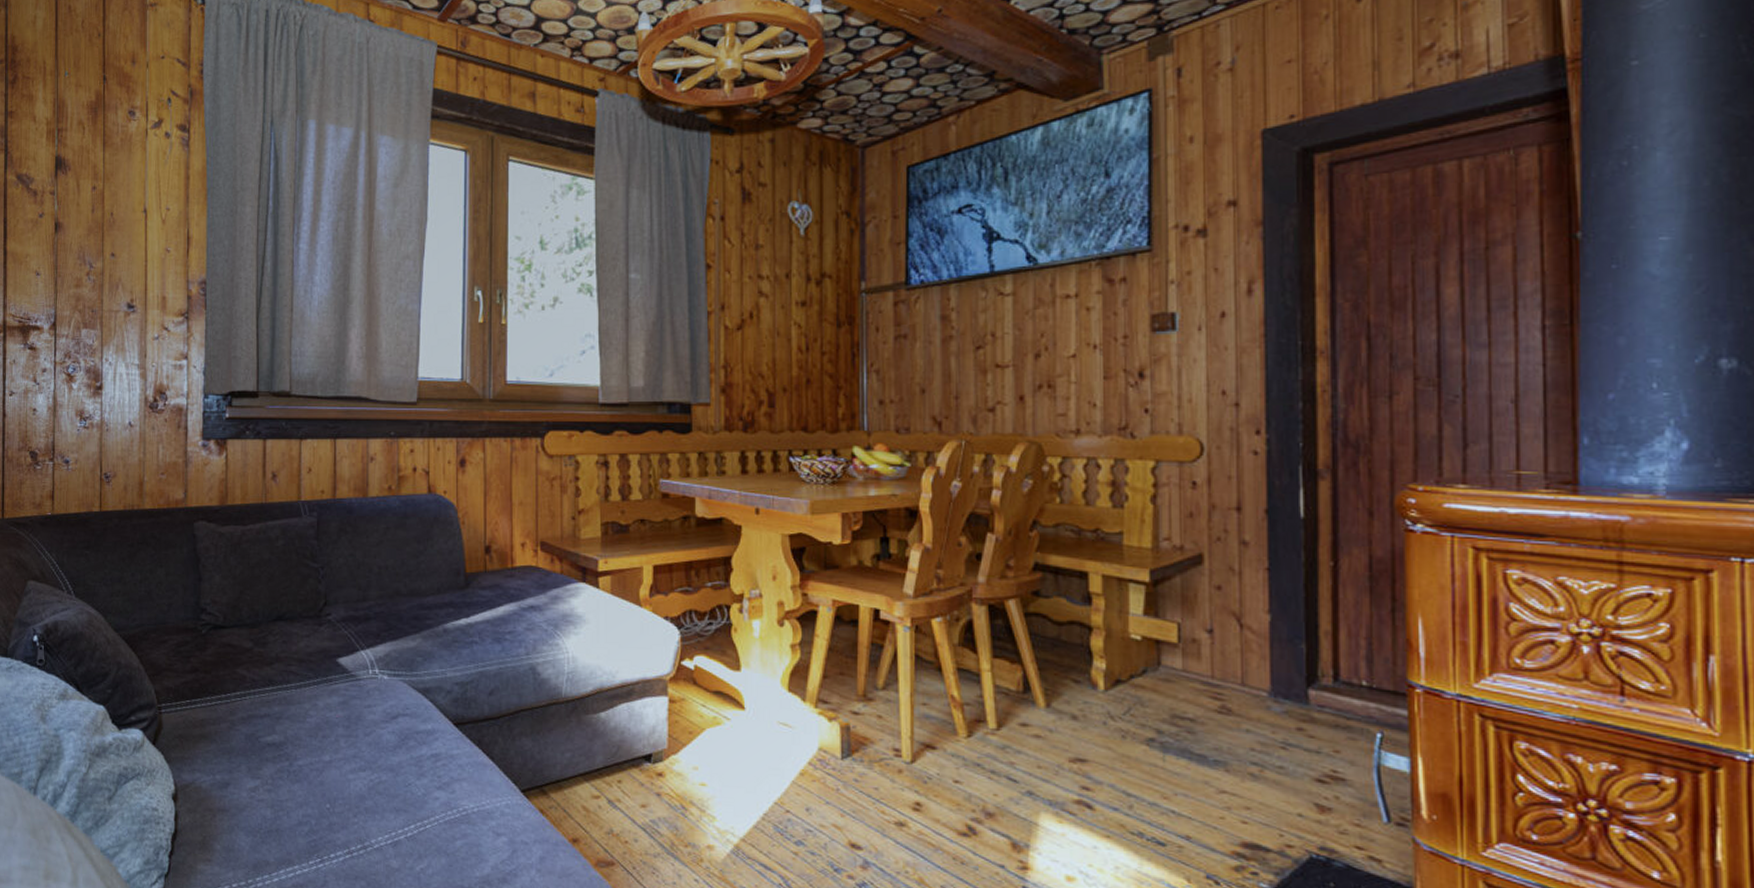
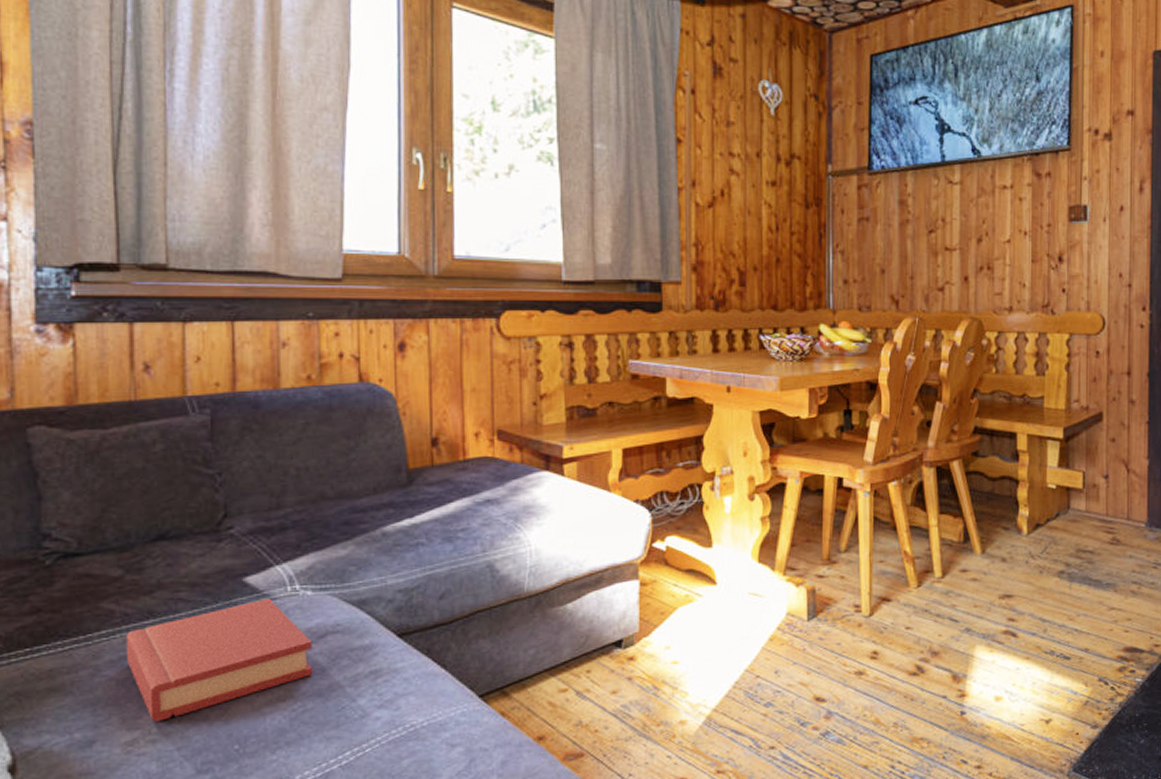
hardback book: none [253,678,387,775] -> present [127,598,313,723]

